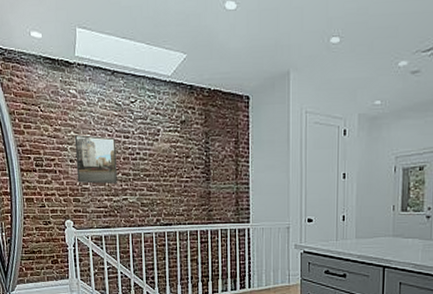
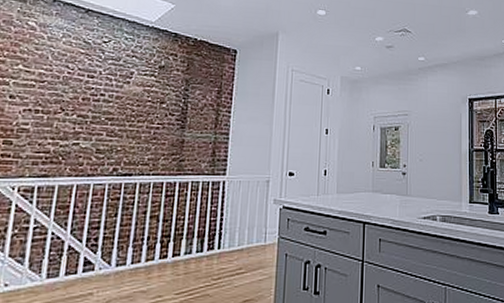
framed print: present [74,135,117,184] -> none [14,69,76,126]

